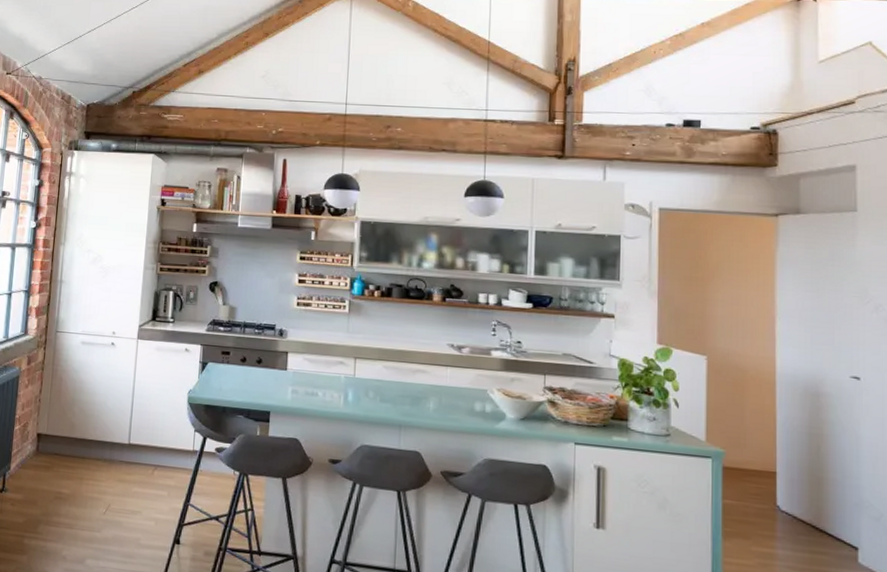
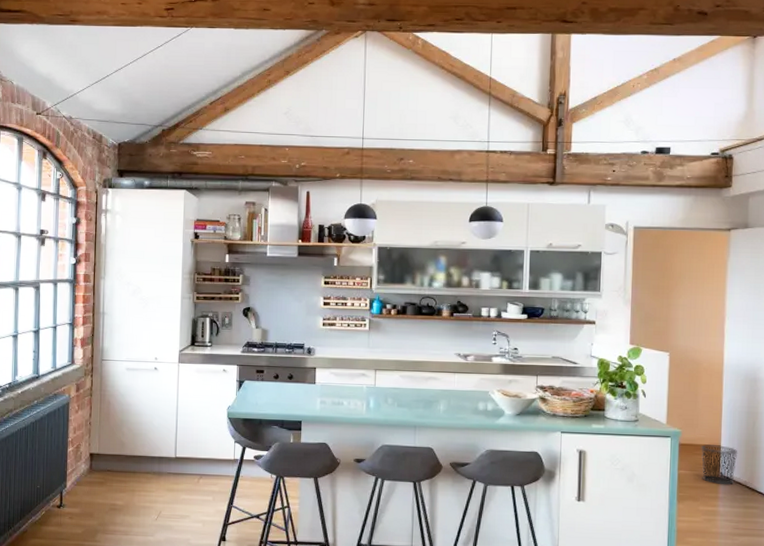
waste bin: none [751,469,799,522] -> present [701,444,738,485]

